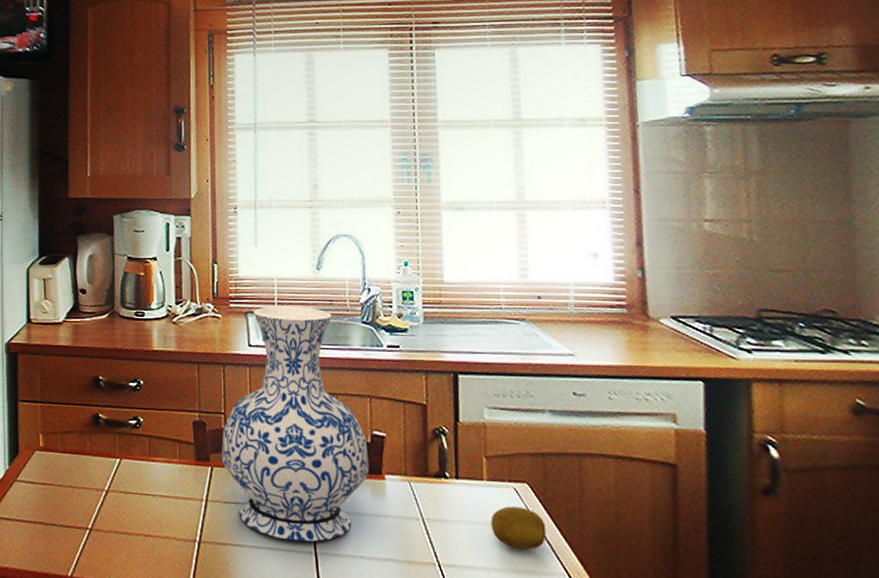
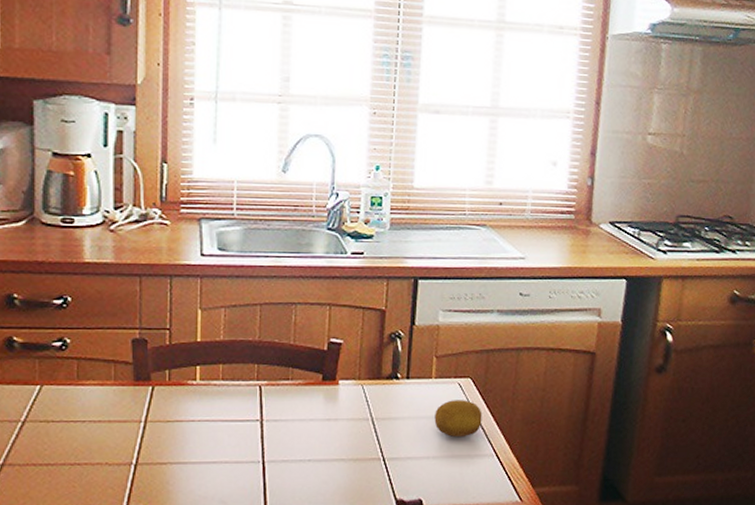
vase: present [221,305,369,542] -> none [164,211,324,453]

